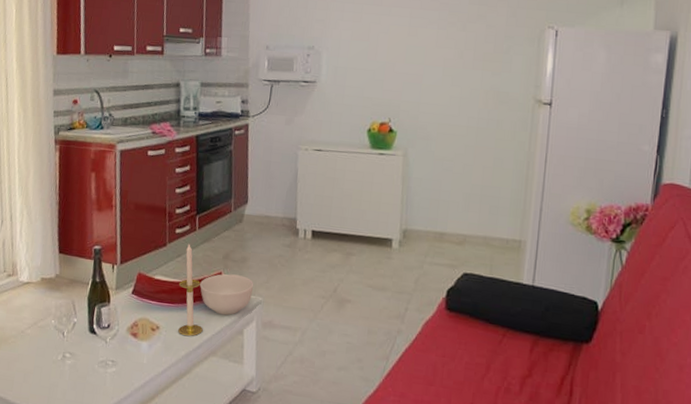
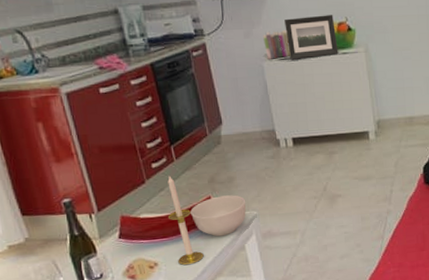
books: none [302,121,328,149] -> present [263,29,291,59]
picture frame: none [325,111,377,154] -> present [284,15,339,60]

